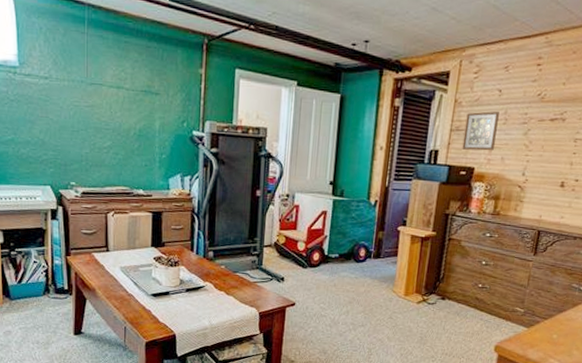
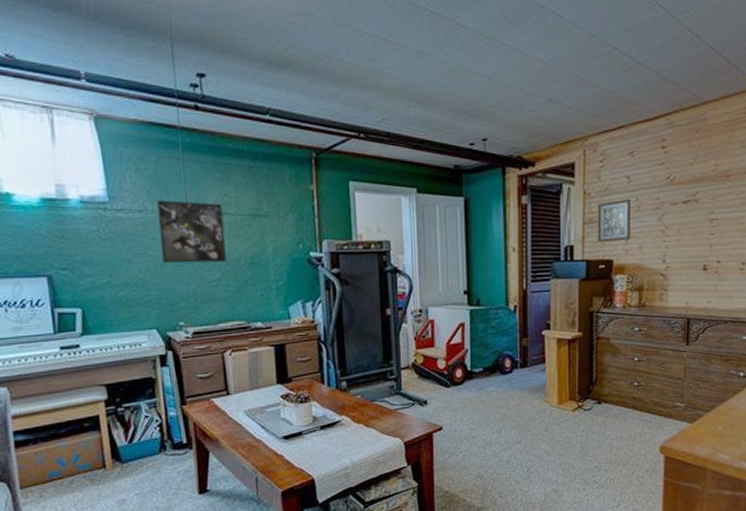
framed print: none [61,70,118,132] -> present [157,200,227,264]

